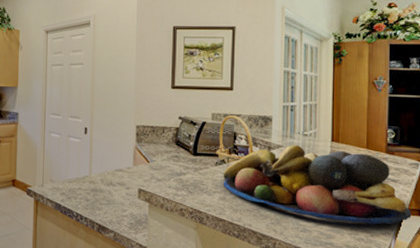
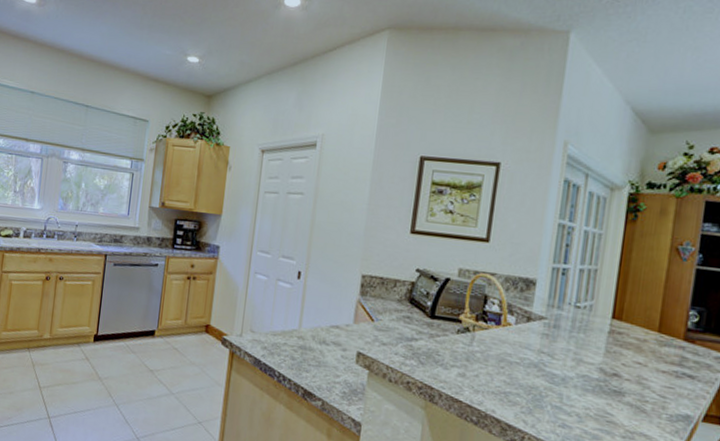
fruit bowl: present [223,145,412,225] -> none [464,317,710,432]

